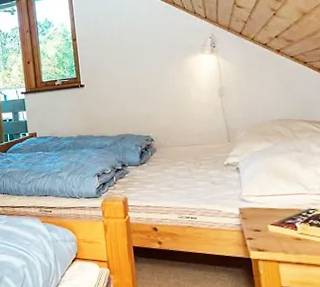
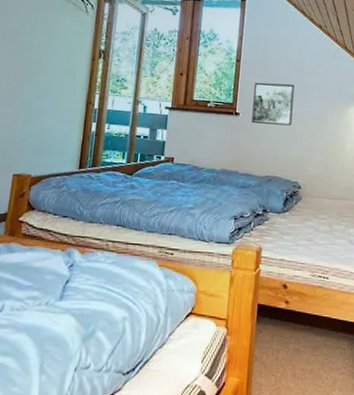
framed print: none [93,49,134,92] -> present [252,82,294,126]

